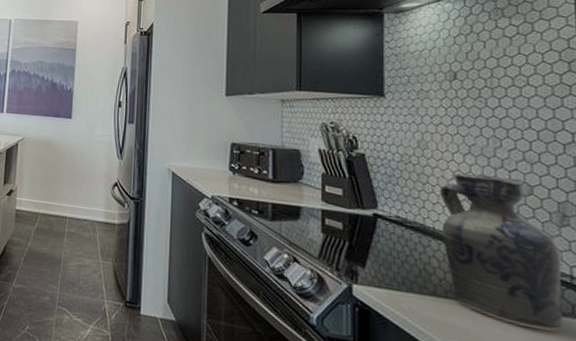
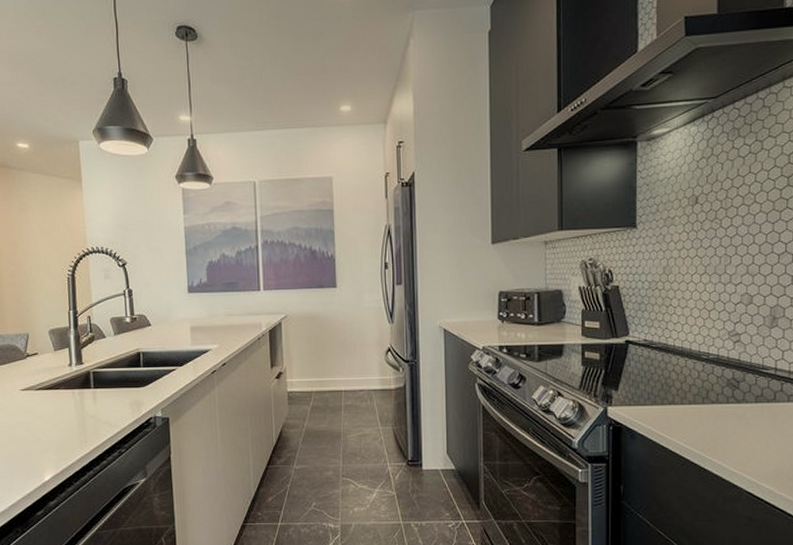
ceramic jug: present [440,173,563,331] -> none [680,291,769,417]

